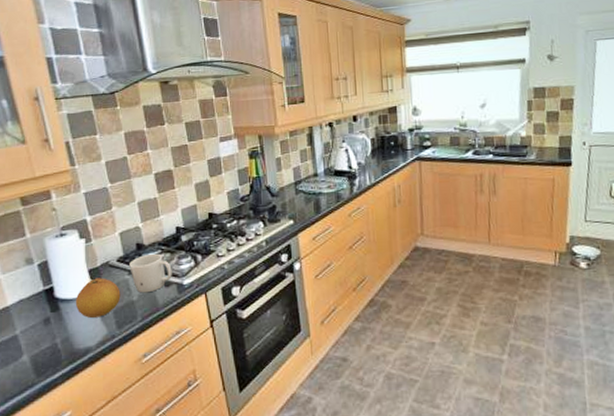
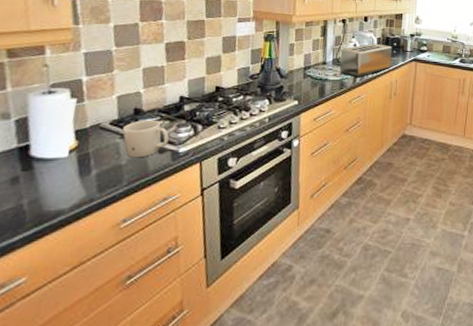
fruit: present [75,278,121,318] -> none [52,139,108,179]
toaster: none [331,145,391,188] -> present [339,43,393,78]

